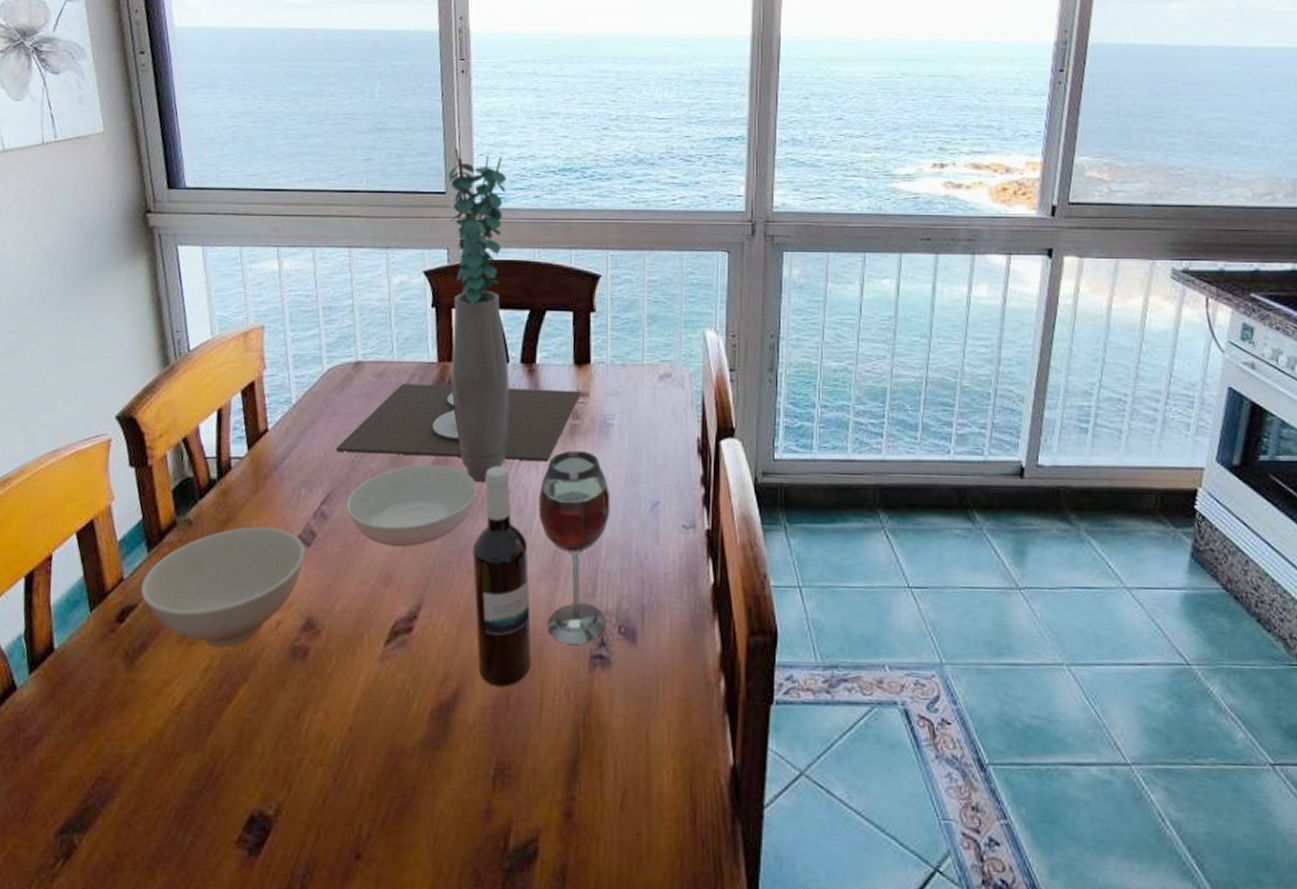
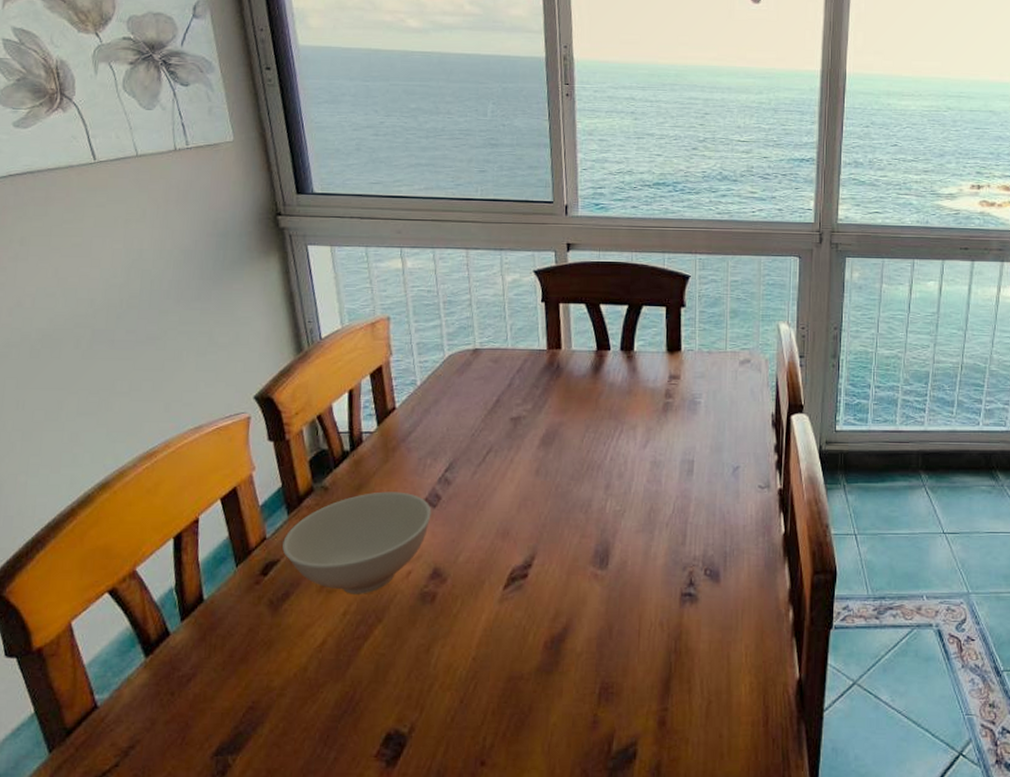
place setting: present [335,384,581,462] -> none [457,368,673,434]
bowl: present [346,464,477,547] -> none [467,436,583,506]
vase: present [448,149,510,482] -> none [555,163,611,451]
wine bottle: present [472,465,532,687] -> none [579,437,631,621]
wineglass: present [538,450,611,644] -> none [636,424,698,585]

